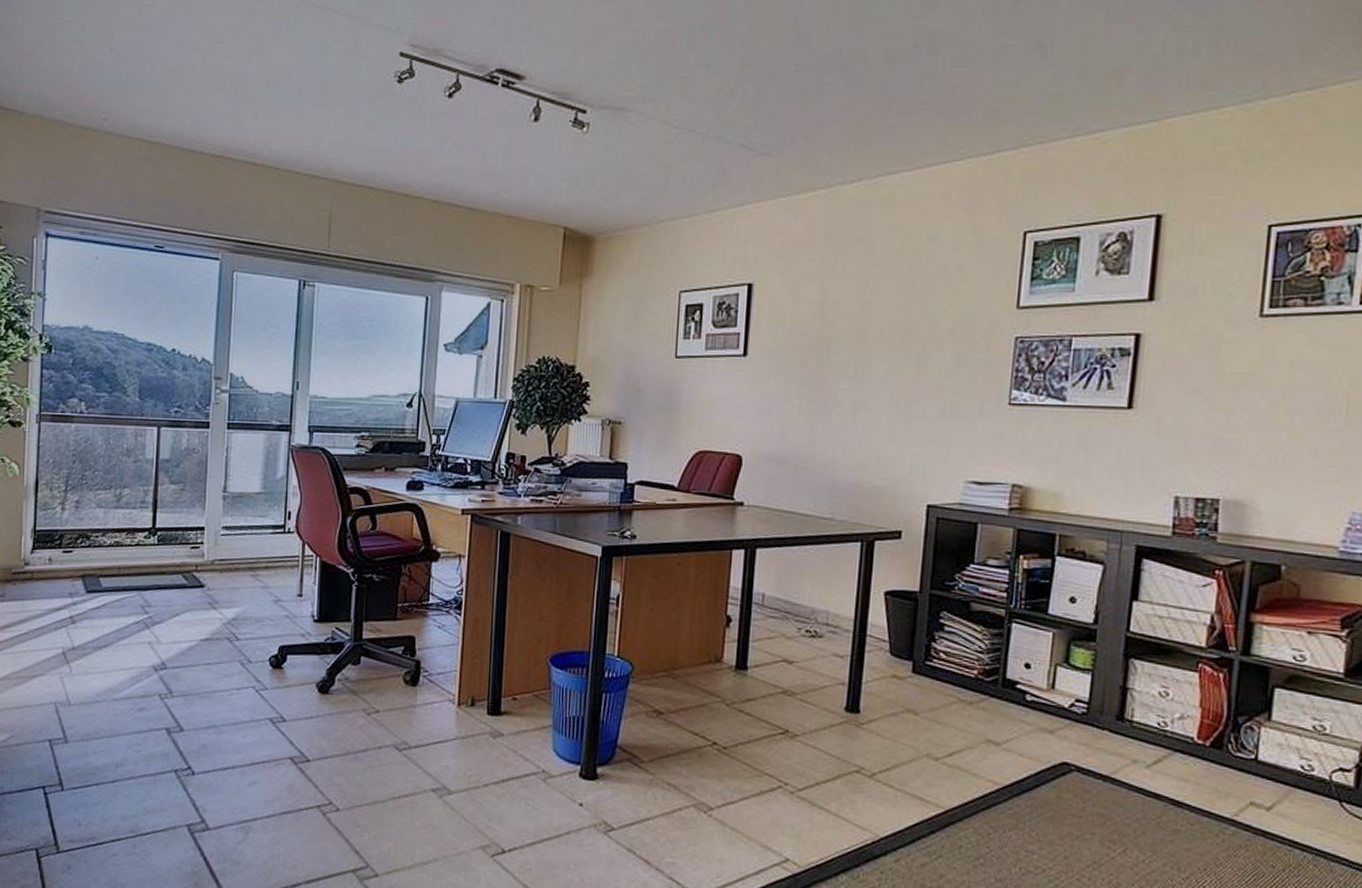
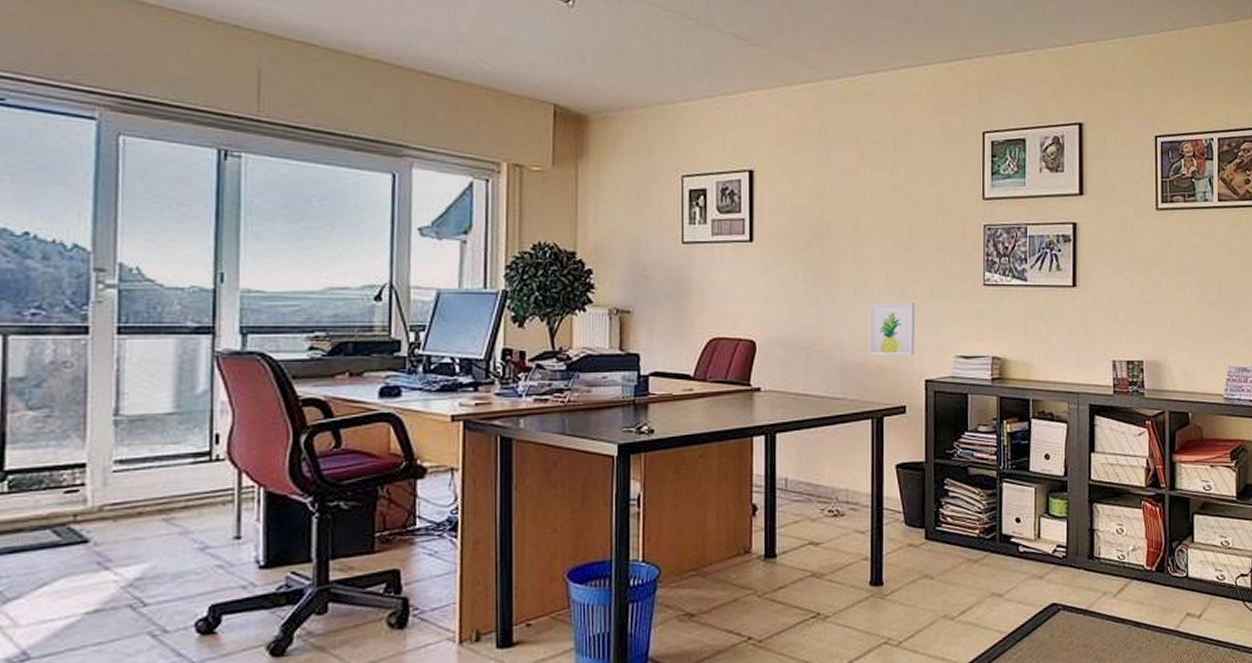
wall art: none [863,421,922,478] -> present [868,303,915,355]

